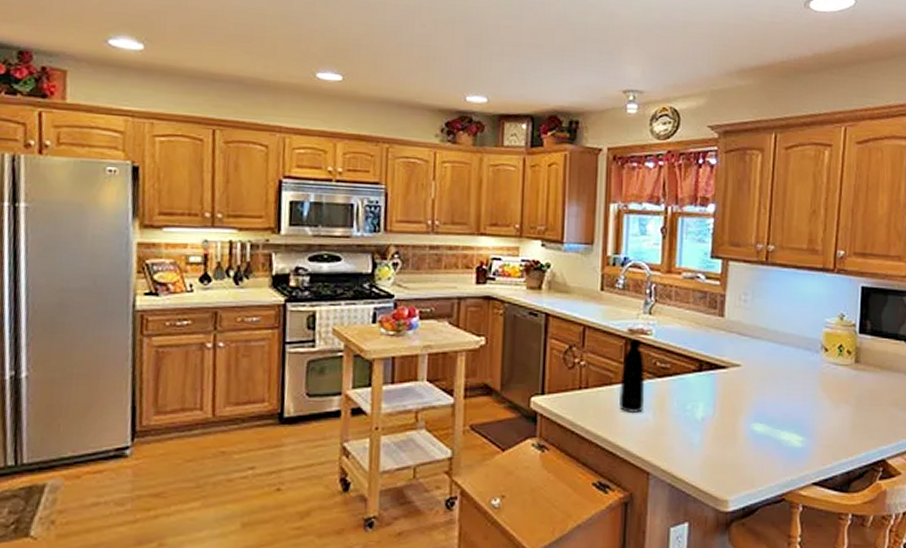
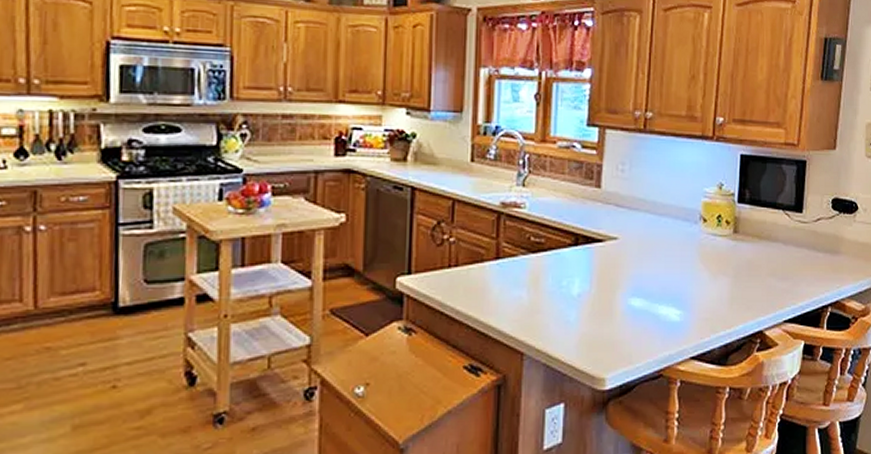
bottle: present [618,338,646,414] -> none [490,212,519,292]

